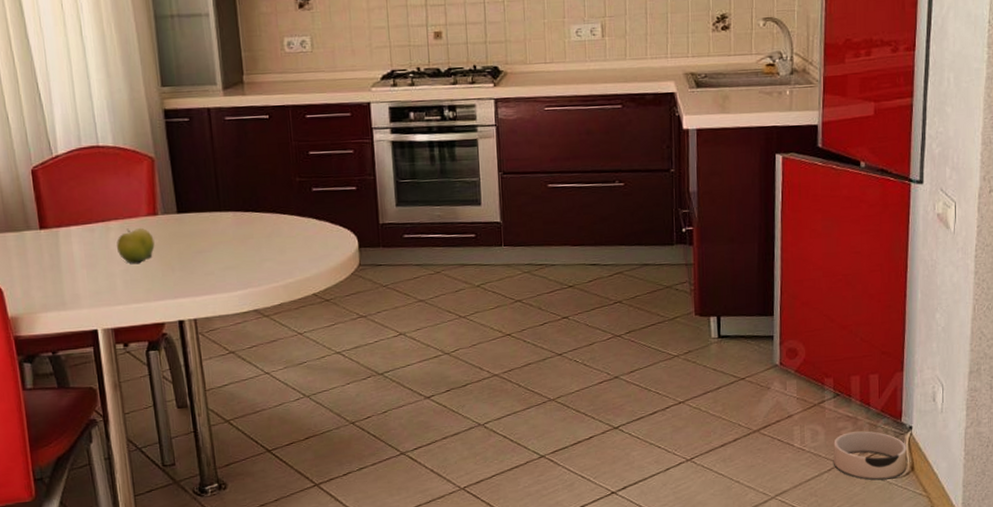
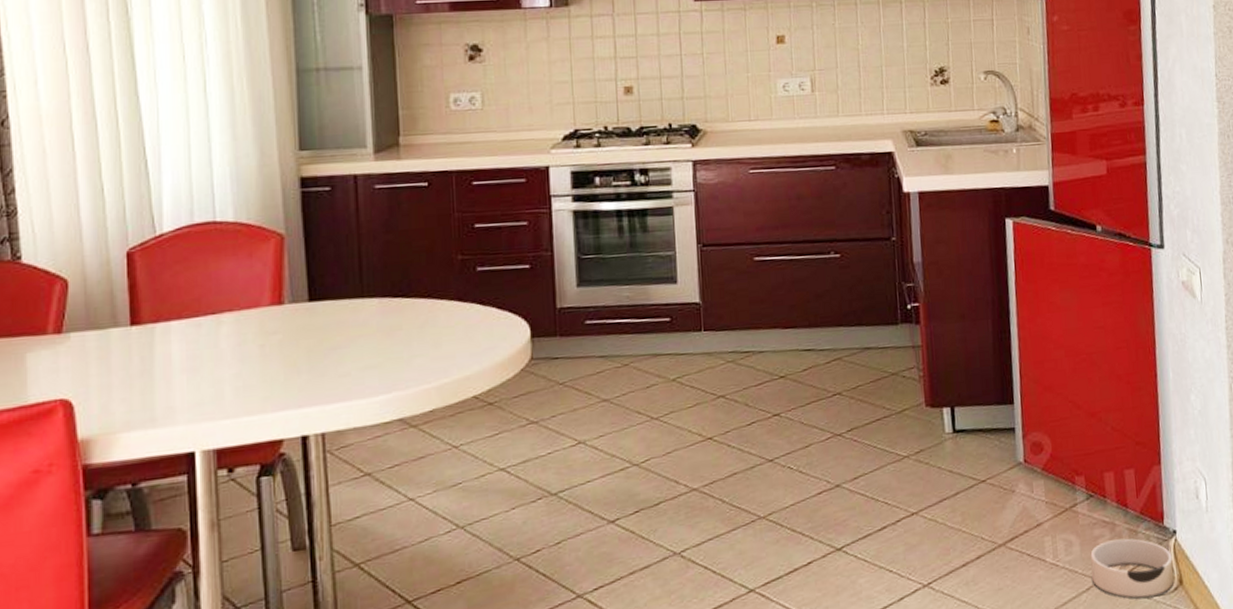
fruit: present [117,228,155,263] -> none [229,321,277,365]

